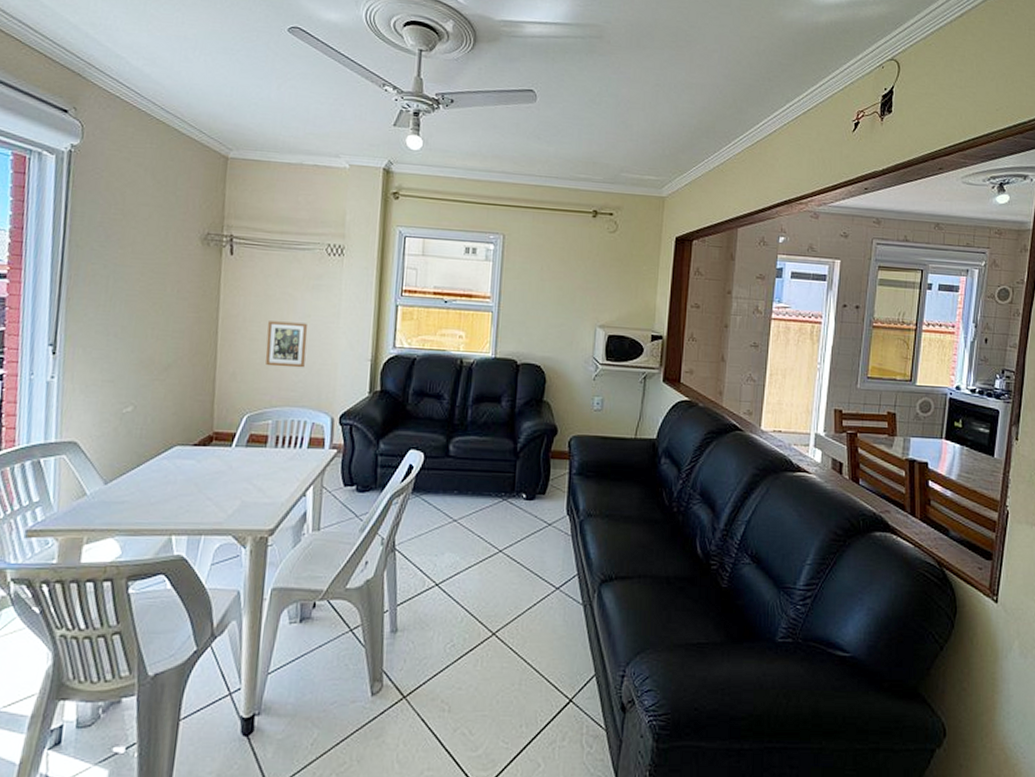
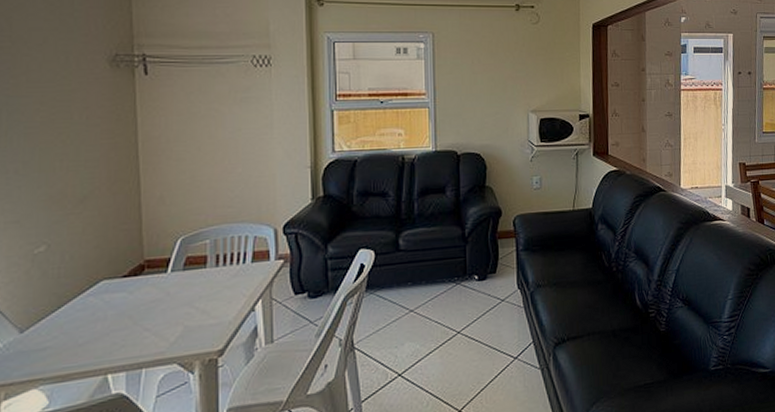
picture frame: present [265,321,308,368] -> none [195,137,240,185]

